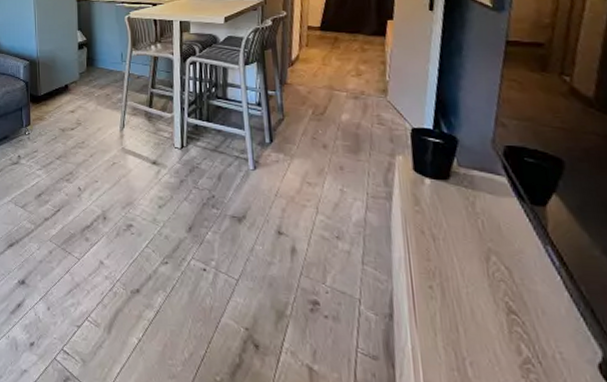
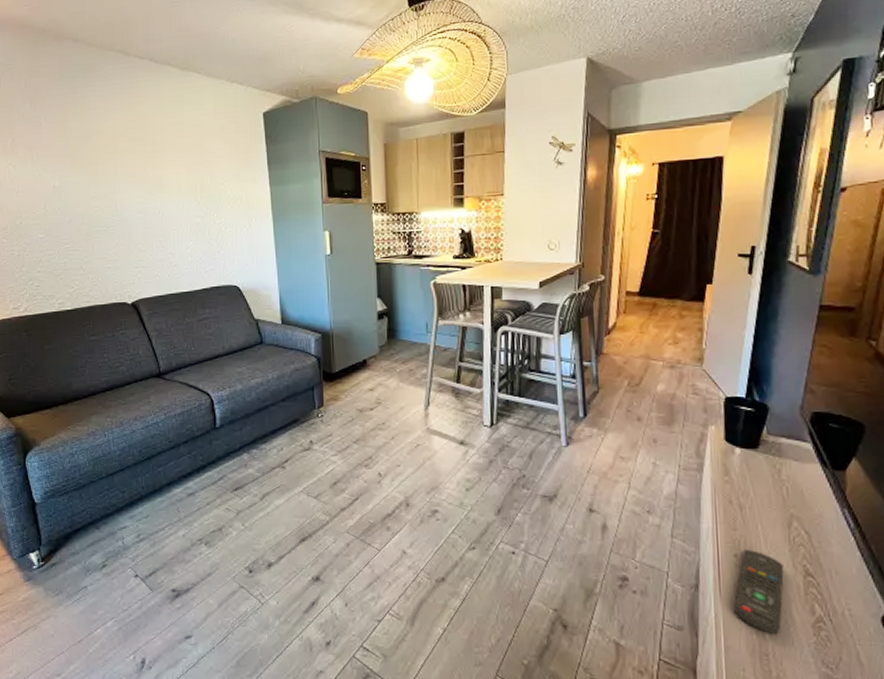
remote control: none [432,282,485,372] -> present [734,550,784,634]

